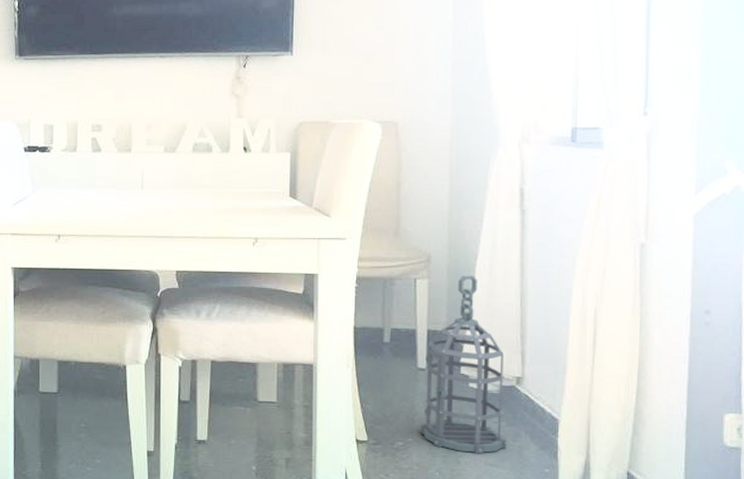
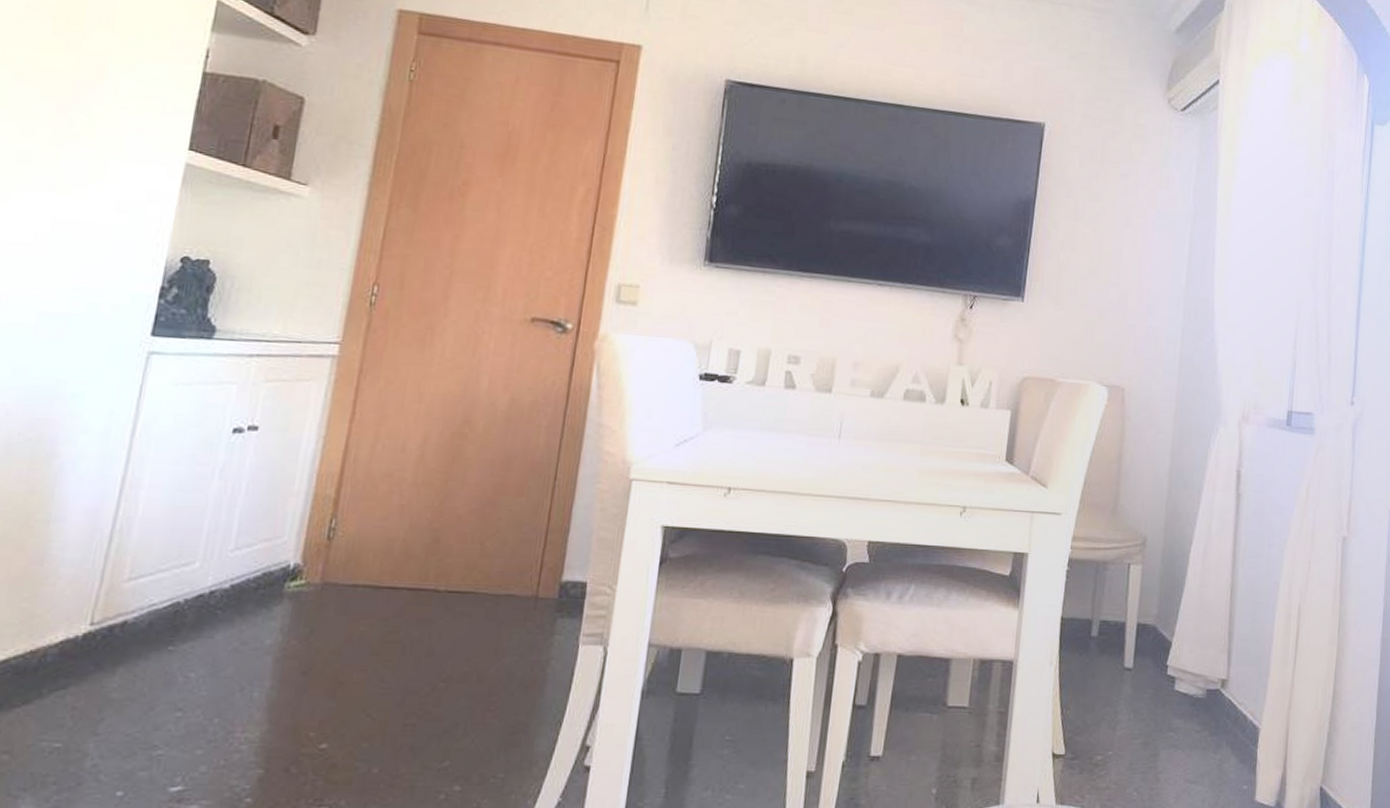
lantern: present [419,276,508,454] -> none [1120,563,1211,769]

